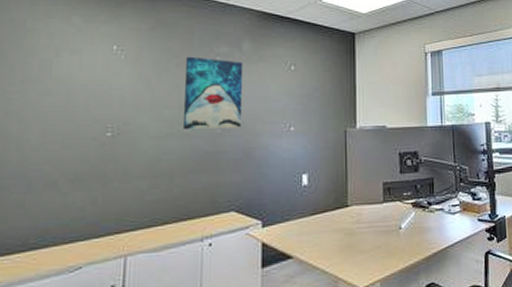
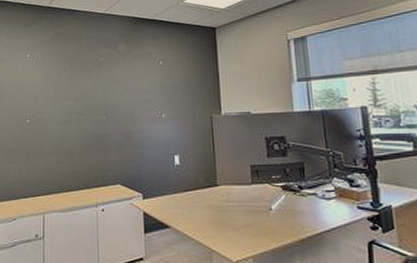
wall art: present [182,56,244,130] -> none [77,58,122,118]

